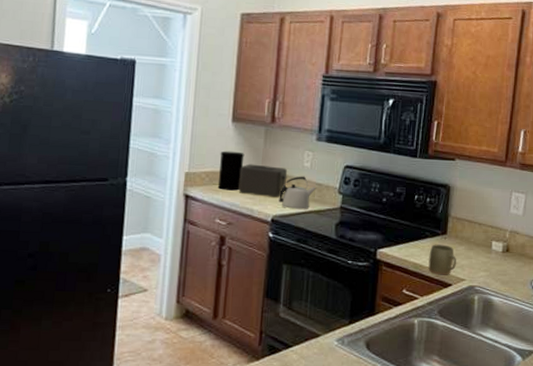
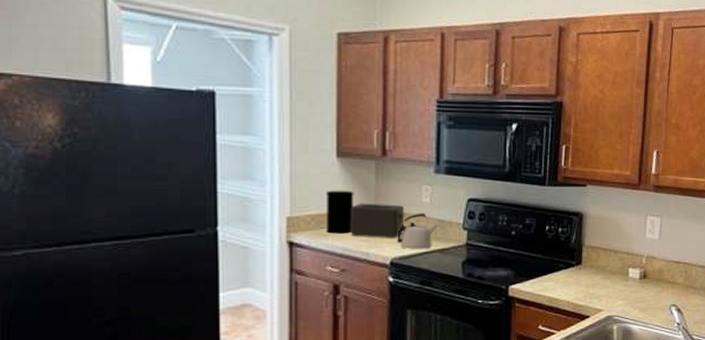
mug: present [428,244,456,275] -> none [564,275,593,307]

